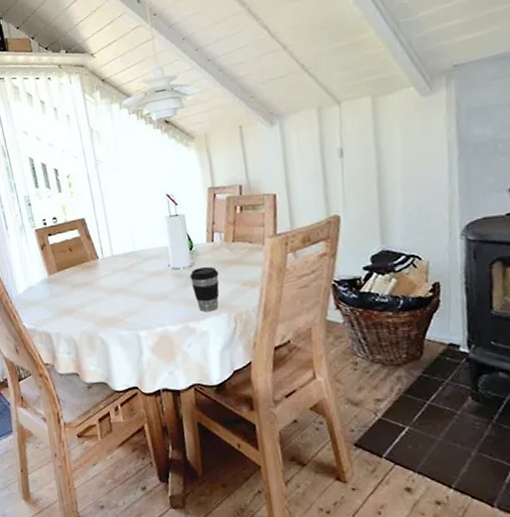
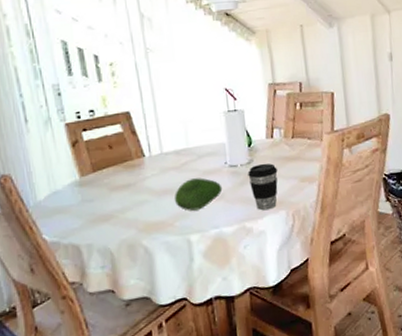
fruit: none [125,279,167,309] -> present [175,178,223,211]

